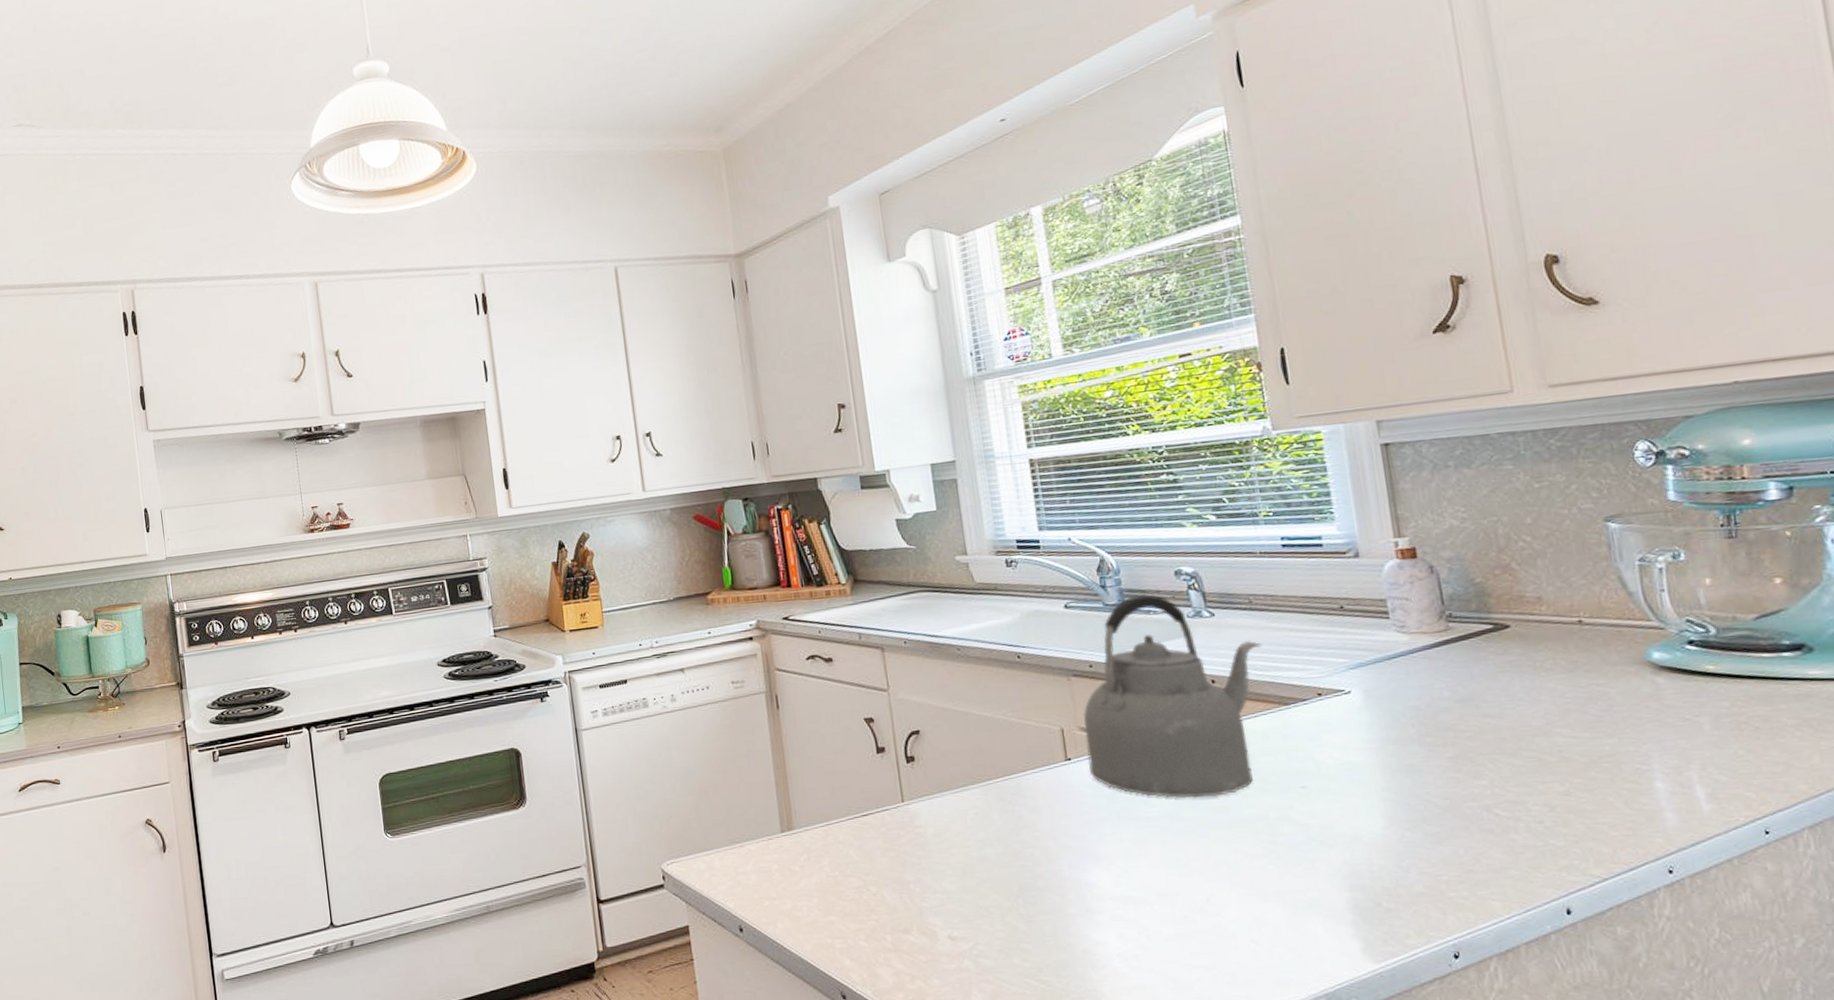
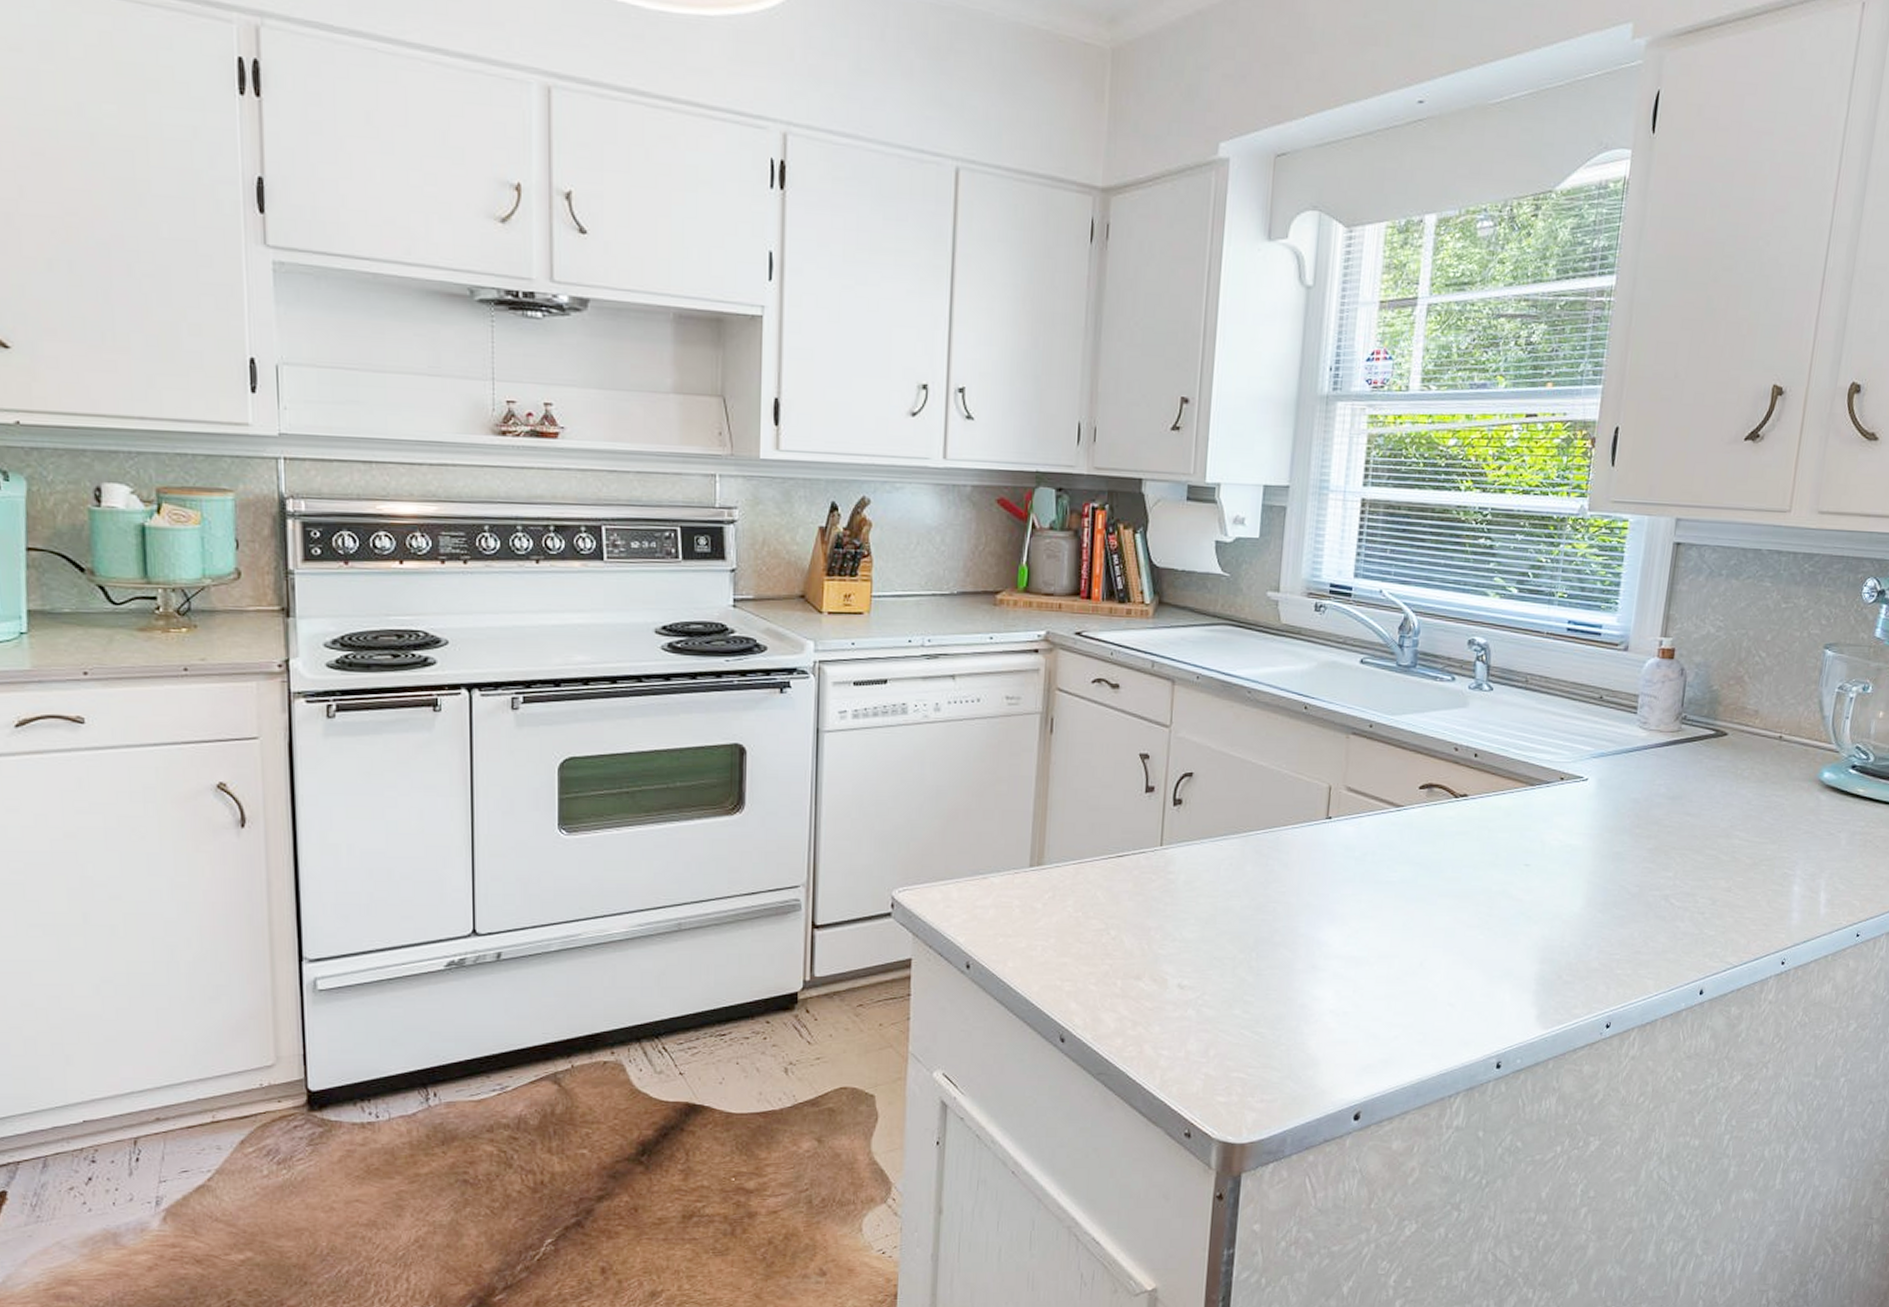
kettle: present [1083,593,1263,799] -> none [1346,658,1527,867]

